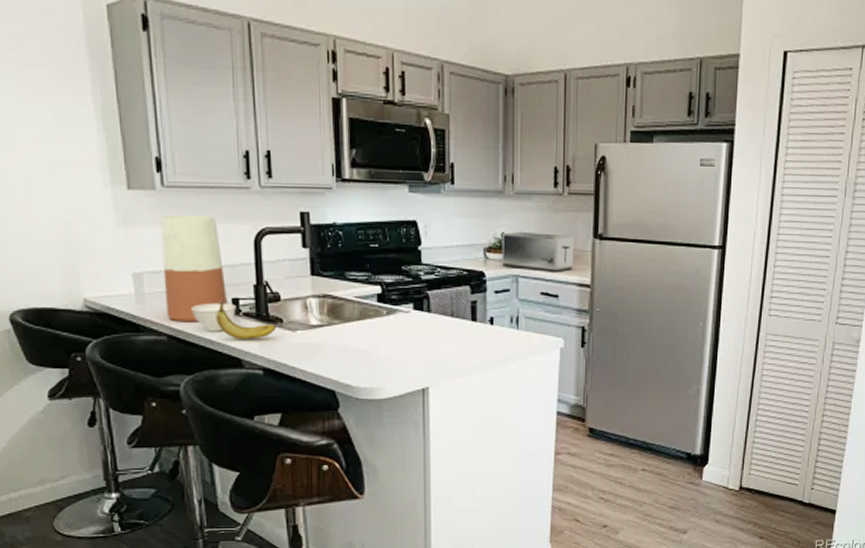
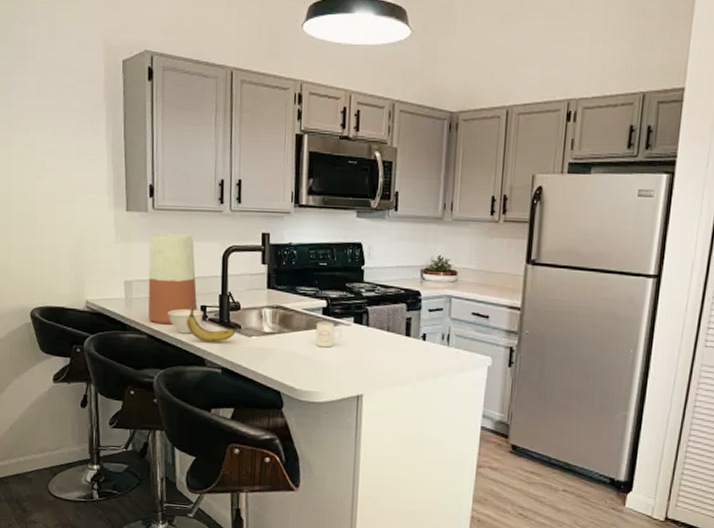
mug: none [370,309,402,339] -> present [315,321,343,348]
toaster: present [501,231,574,273] -> none [436,255,507,295]

